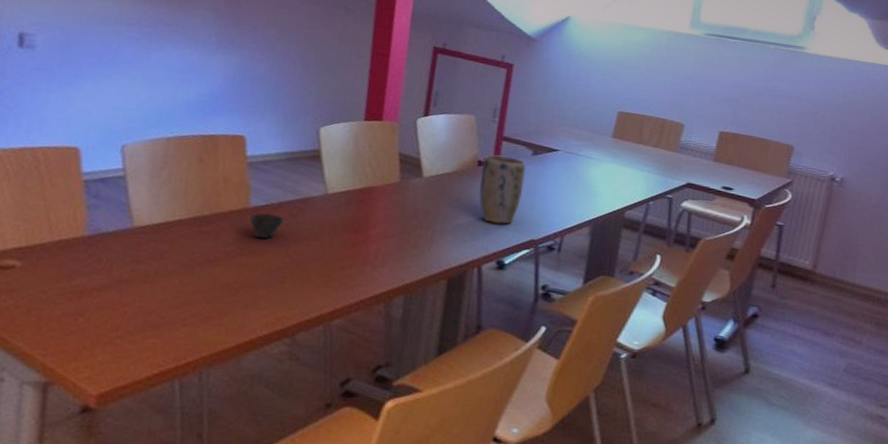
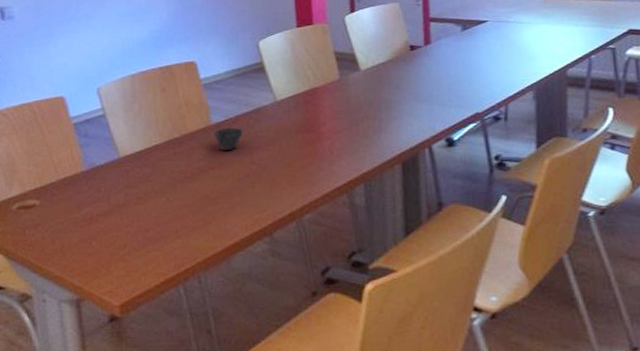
plant pot: present [478,154,526,225] -> none [415,36,459,103]

